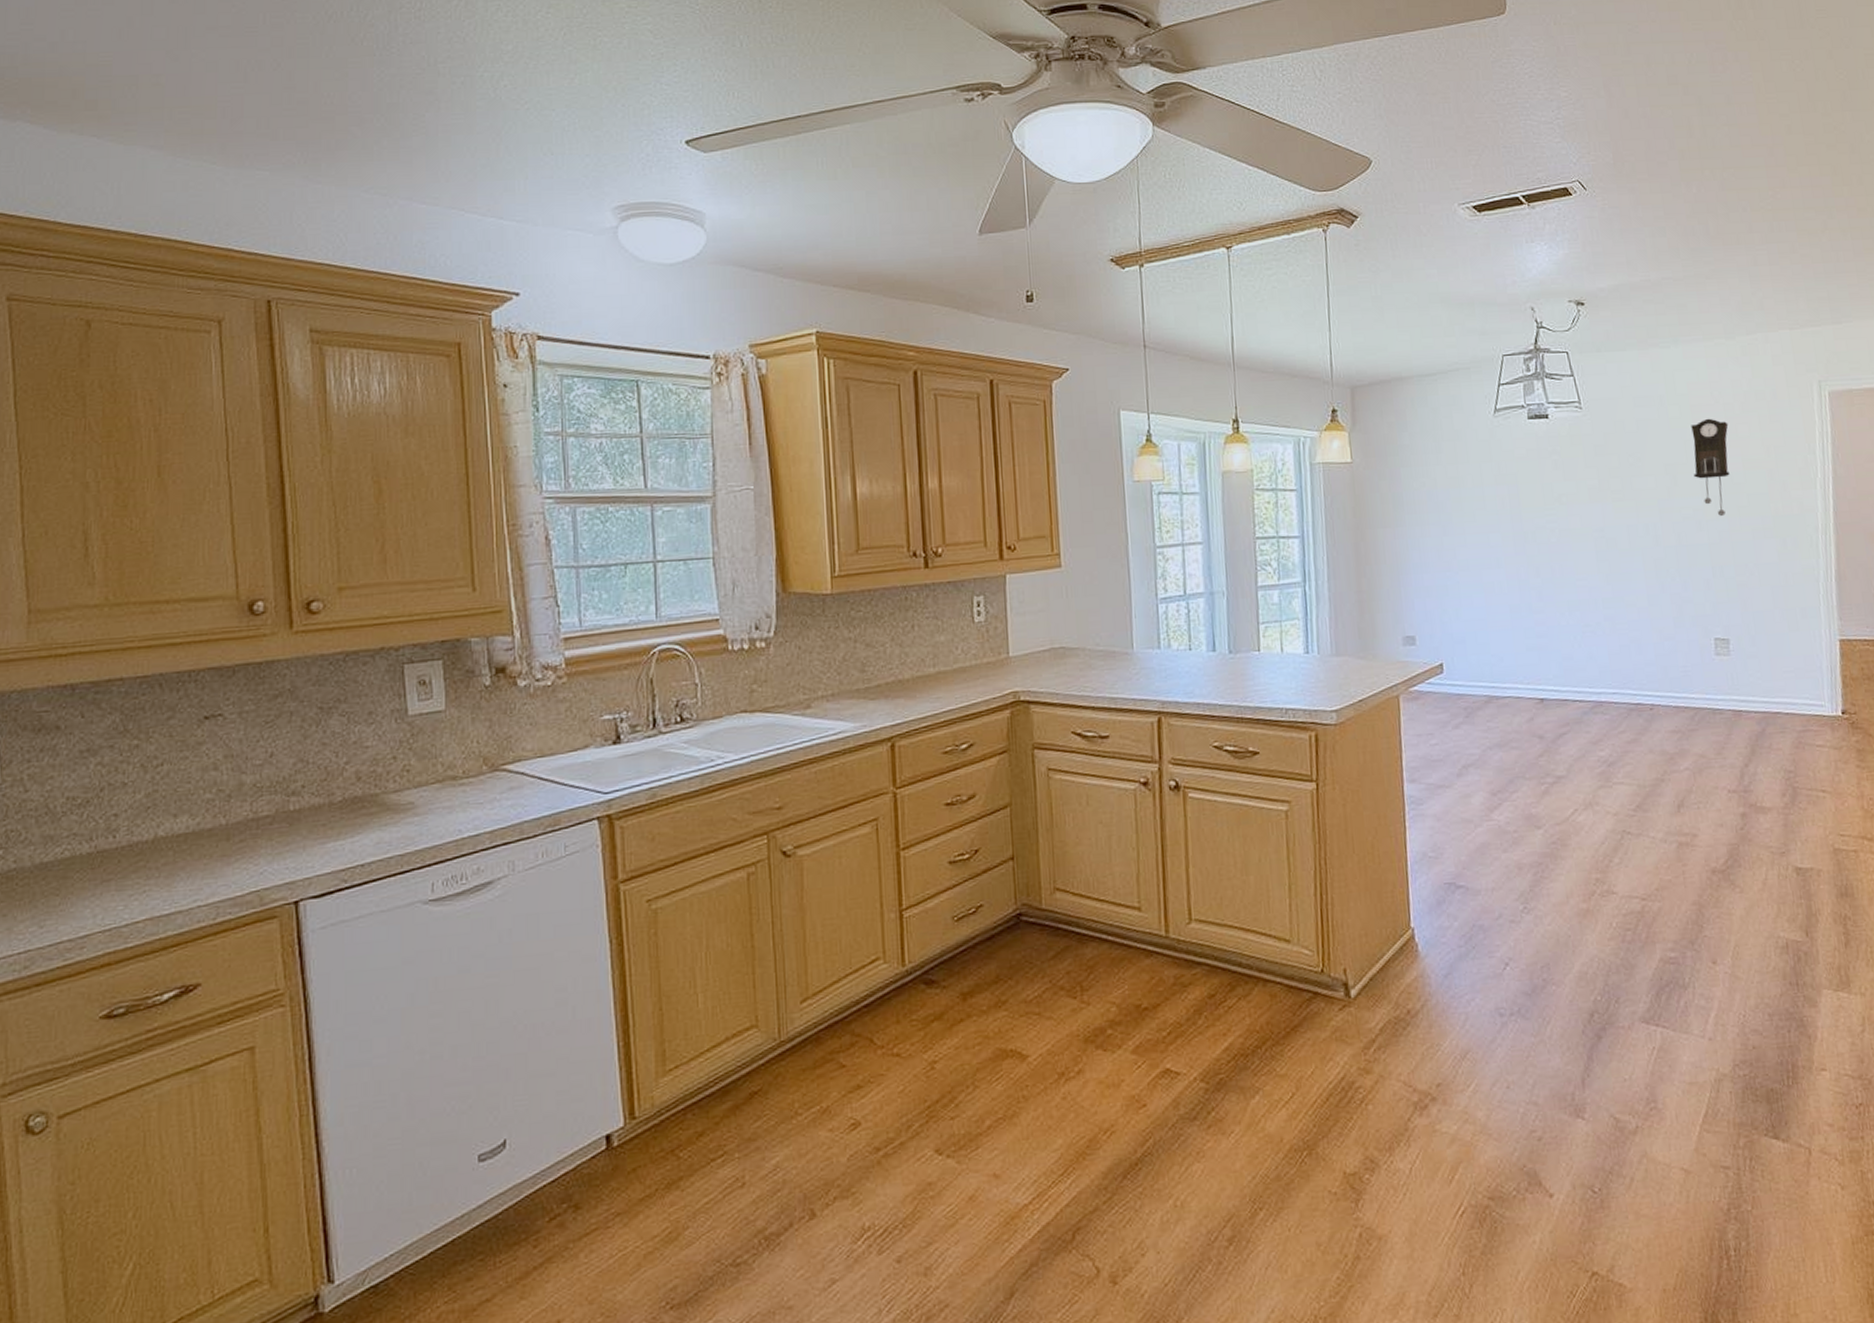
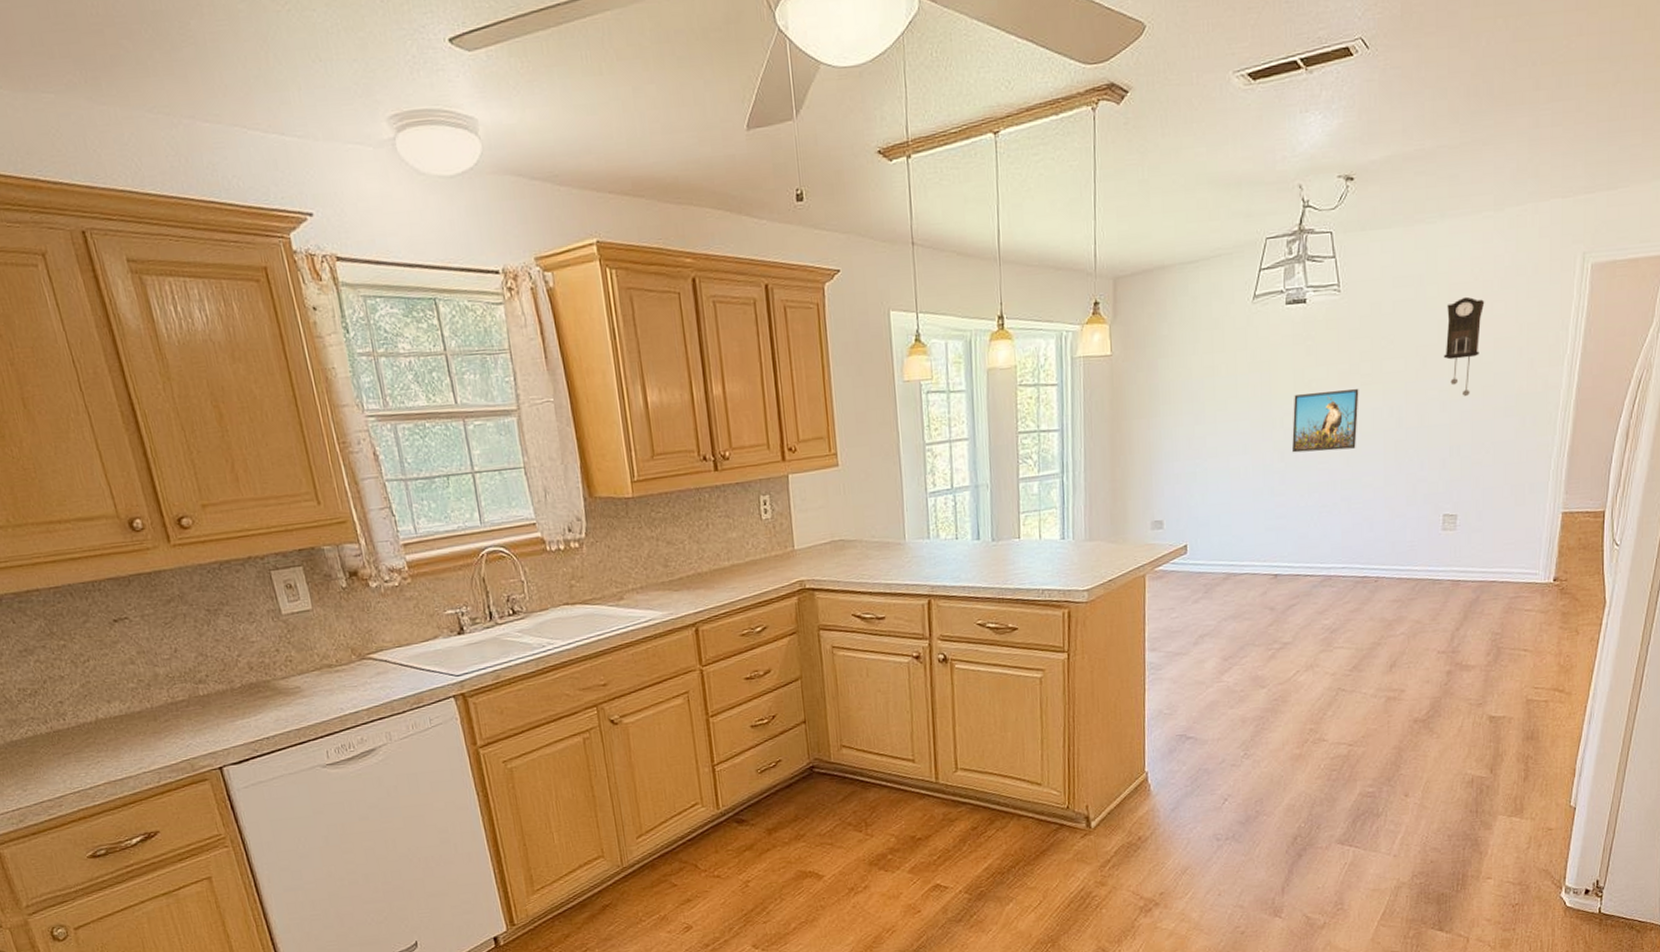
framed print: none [1544,505,1614,569] -> present [1292,389,1359,453]

